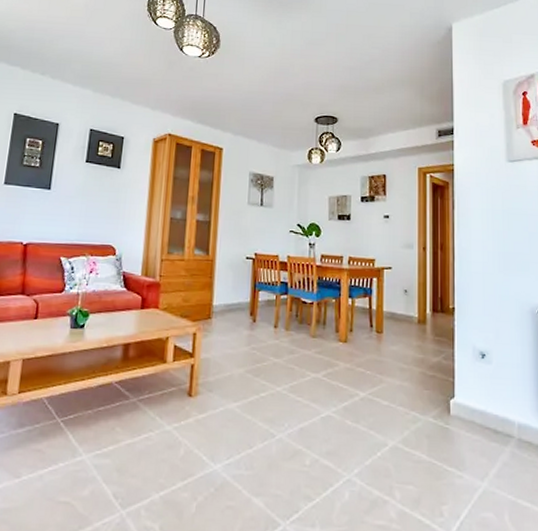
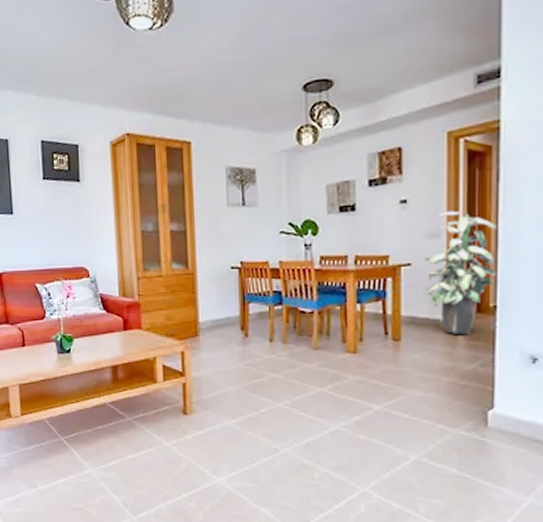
indoor plant: none [400,228,456,332] -> present [423,211,499,336]

